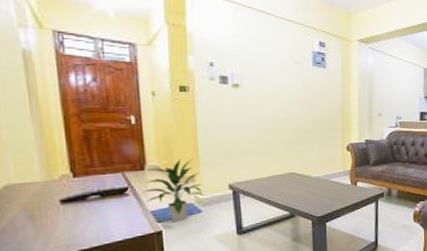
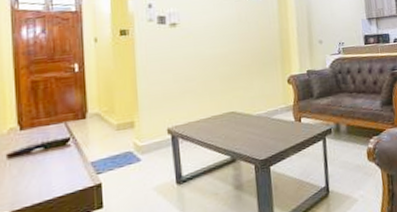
indoor plant: present [142,159,203,222] -> none [83,104,142,173]

